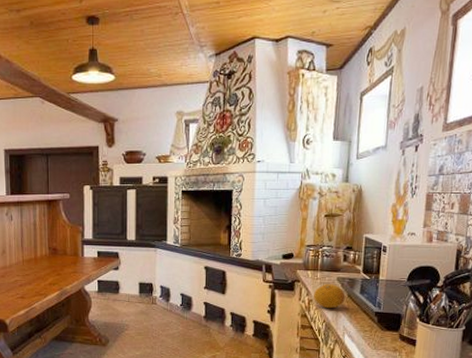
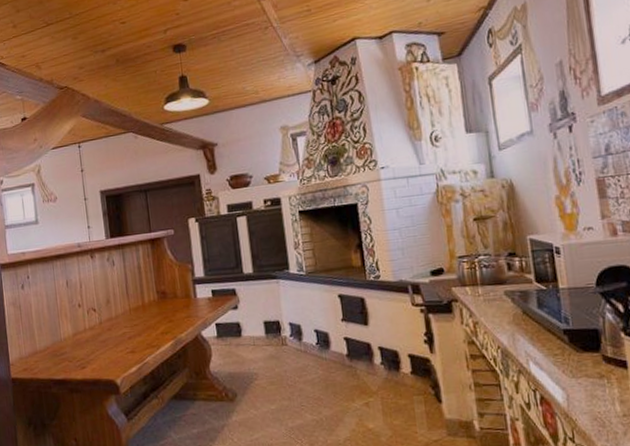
fruit: present [313,284,345,309] -> none [477,300,520,331]

